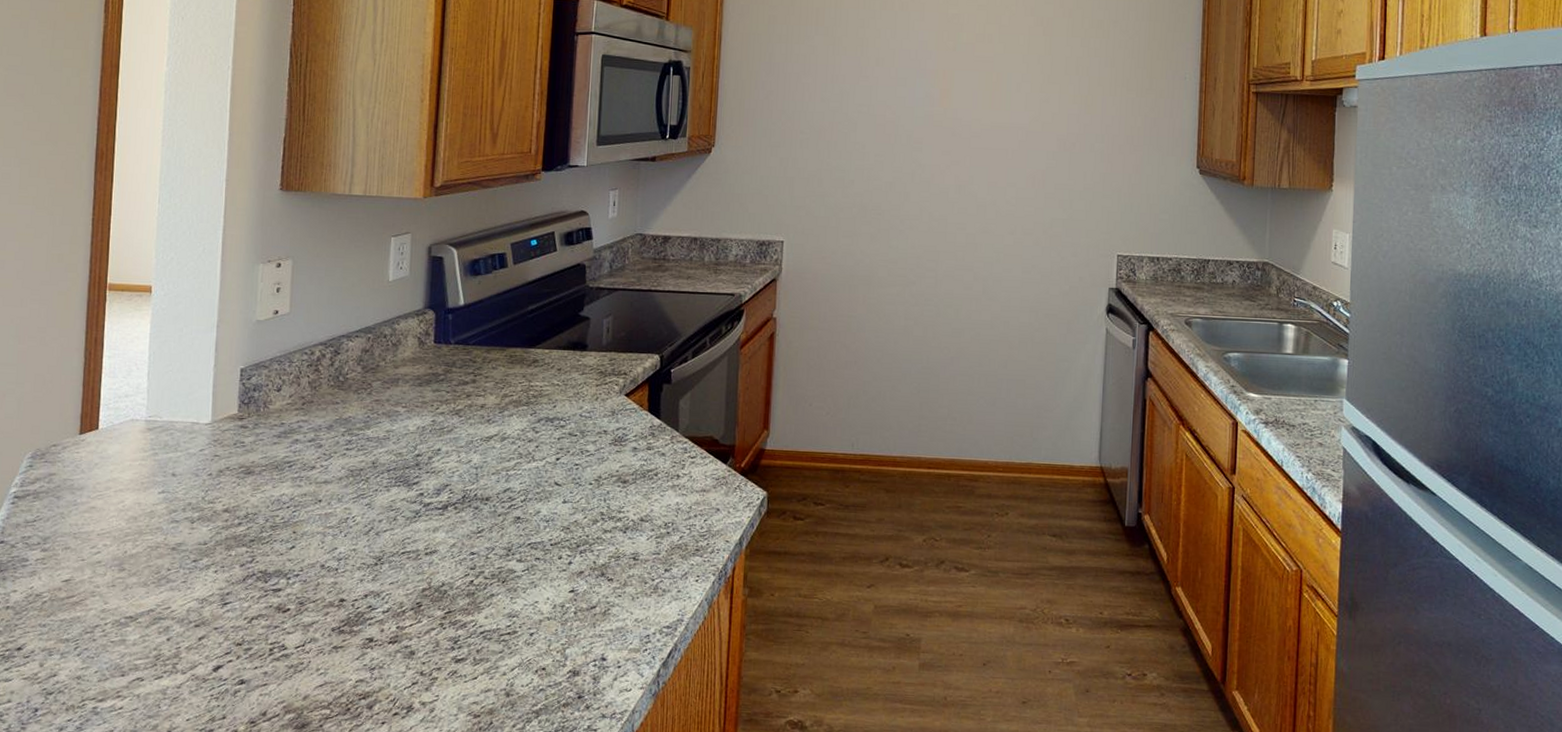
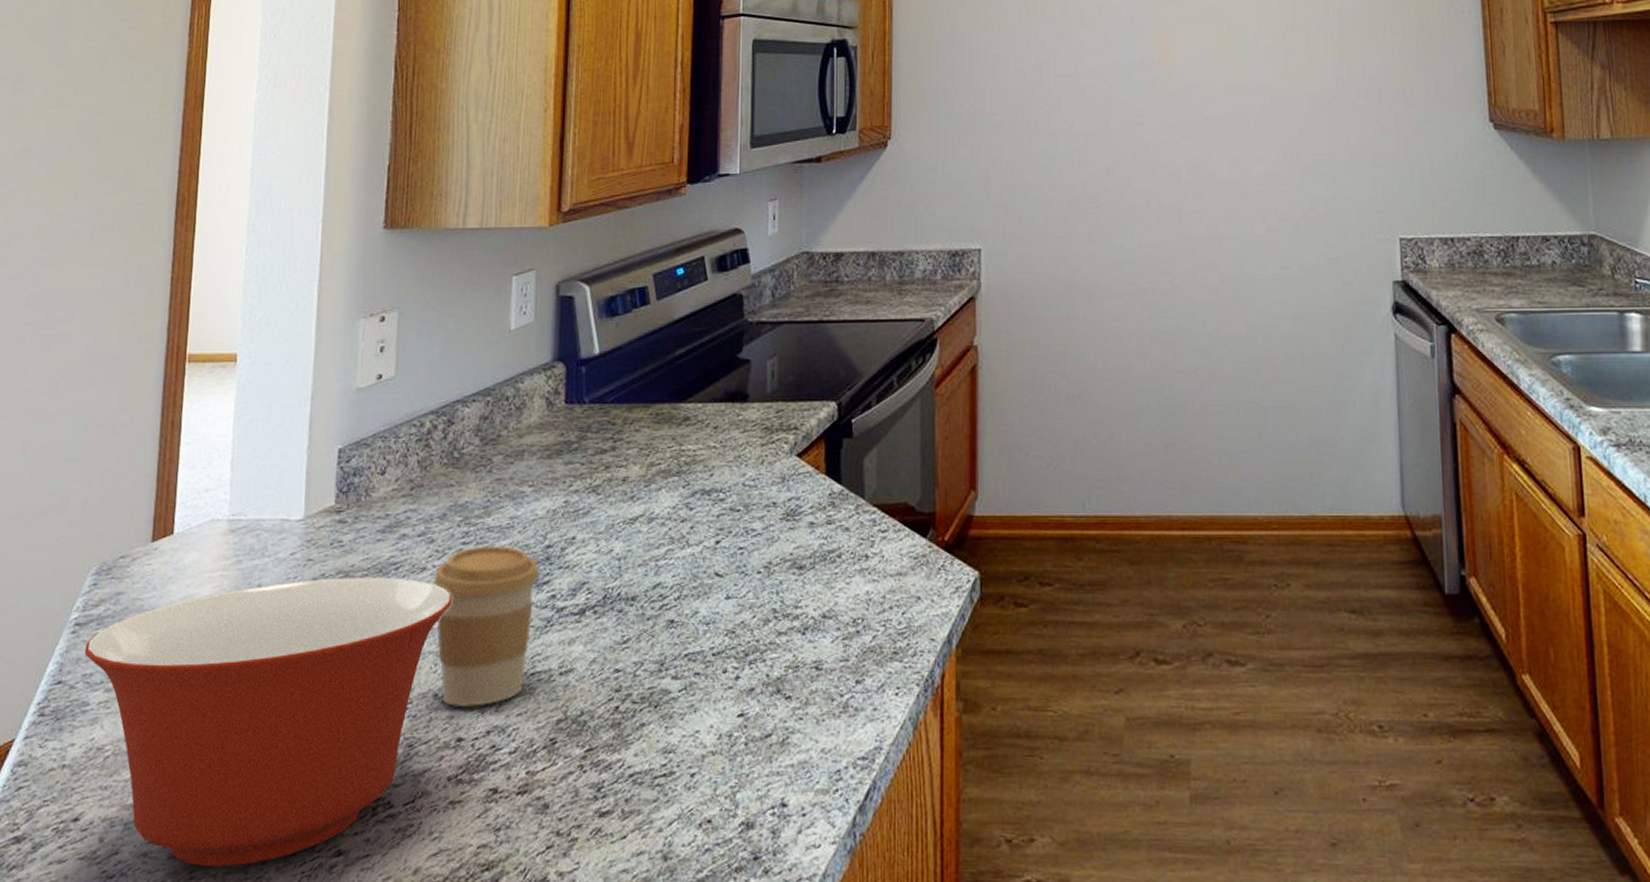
mixing bowl: none [23,471,338,689] -> present [84,578,453,868]
coffee cup: none [321,452,411,576] -> present [433,546,540,707]

